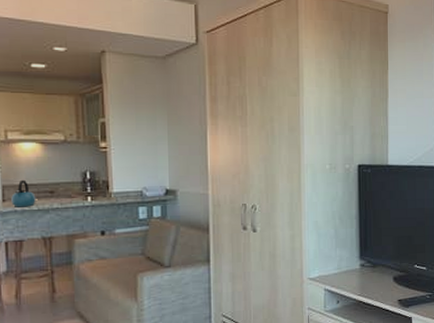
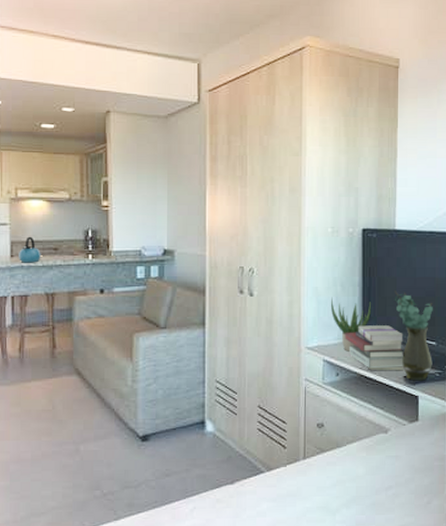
potted plant: none [331,230,367,280] -> present [331,297,371,352]
books: none [344,254,398,296] -> present [345,325,404,371]
vase: none [388,221,424,304] -> present [394,291,433,381]

